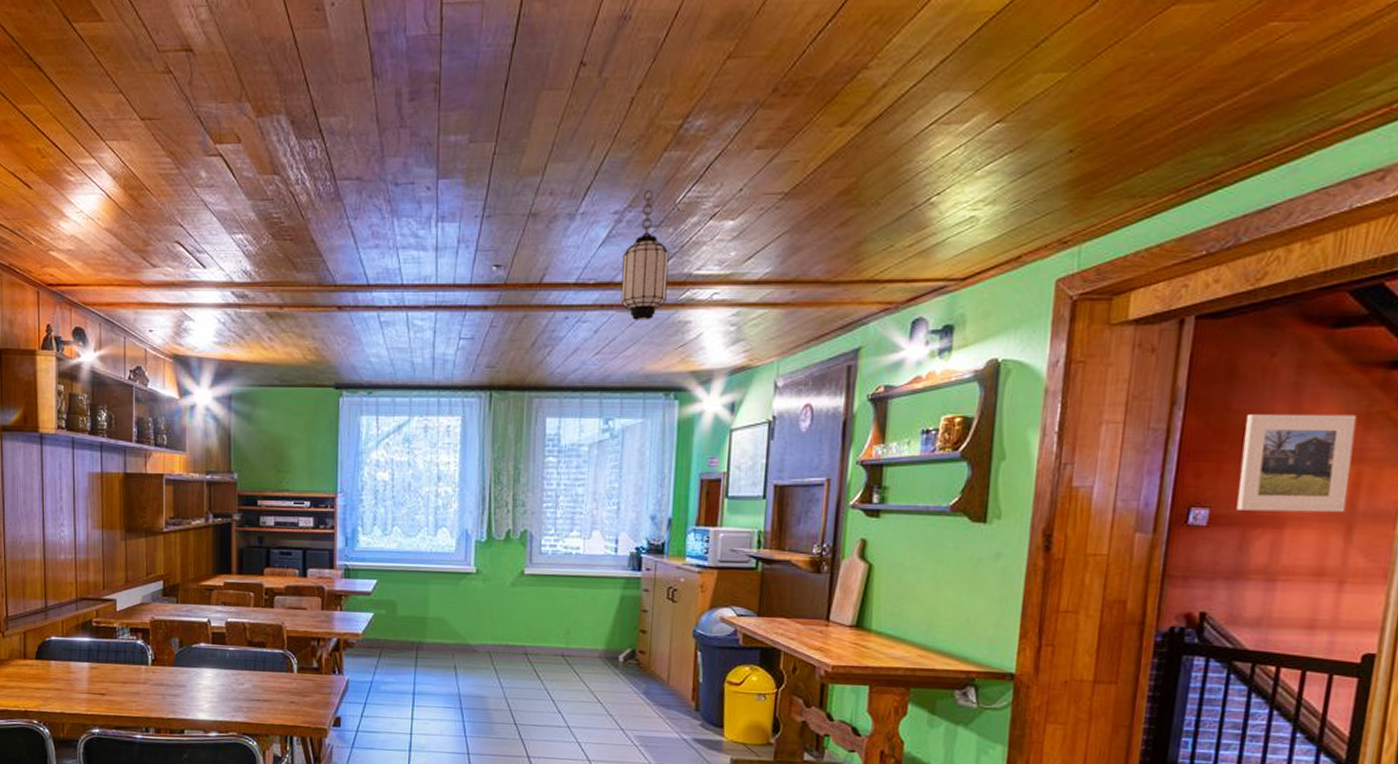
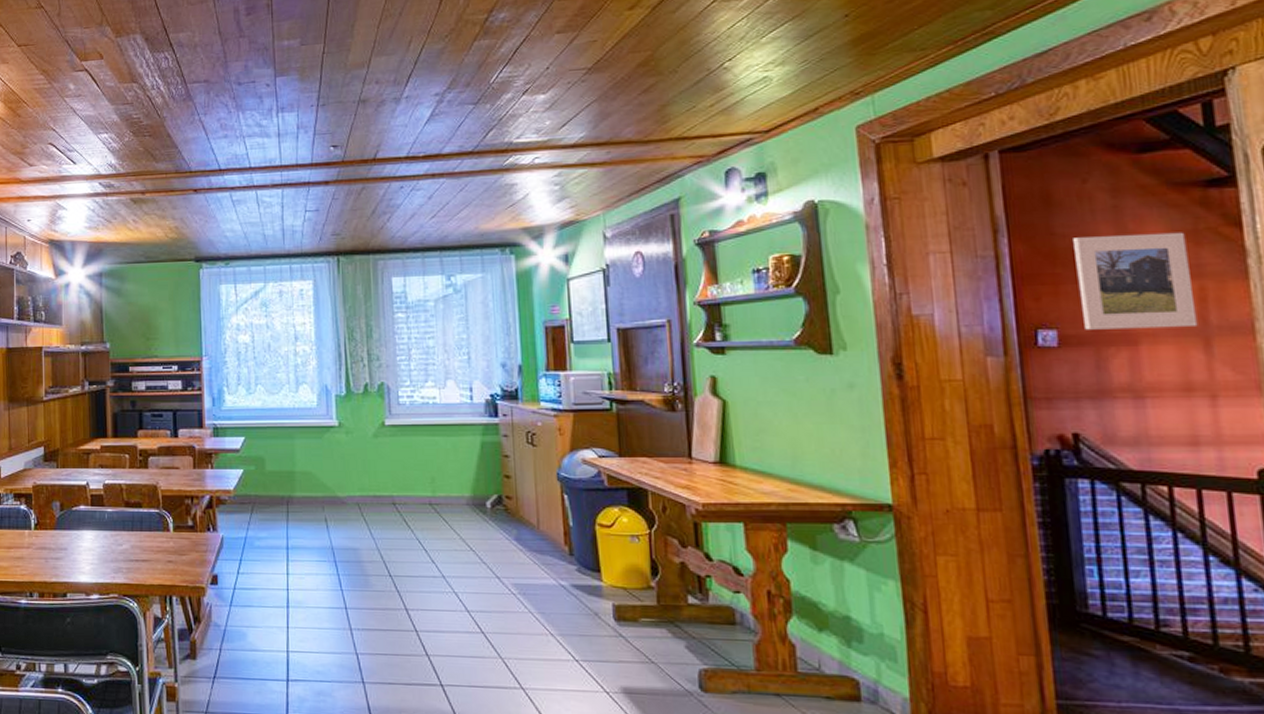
hanging lantern: present [620,189,669,320] -> none [447,73,492,186]

